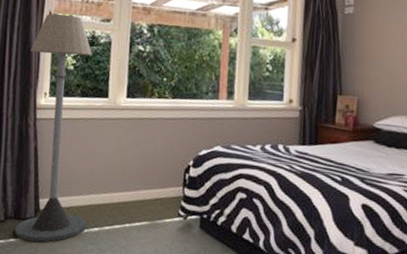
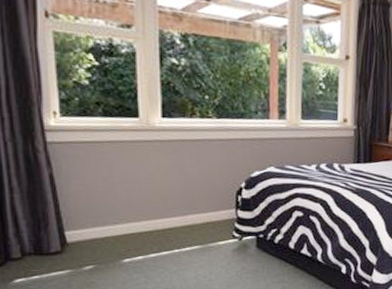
floor lamp: present [14,13,92,242] -> none [25,14,128,277]

